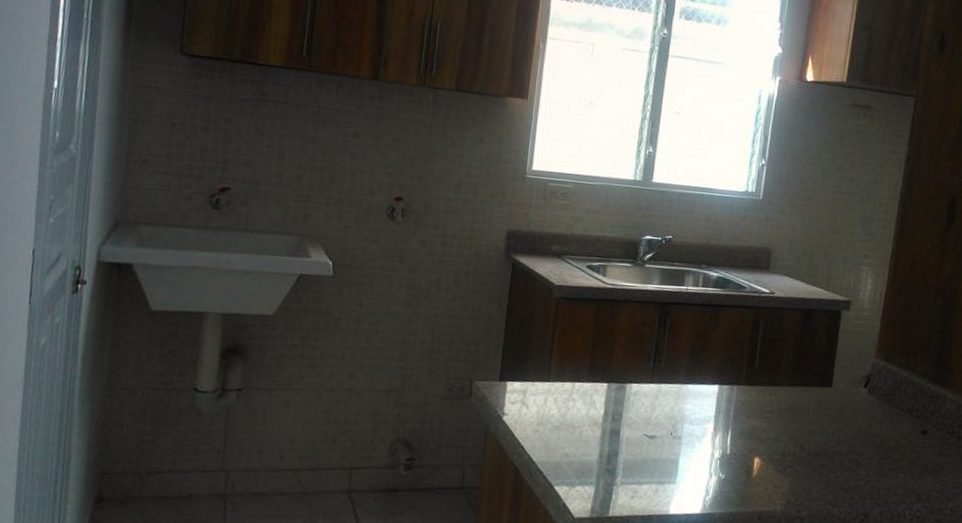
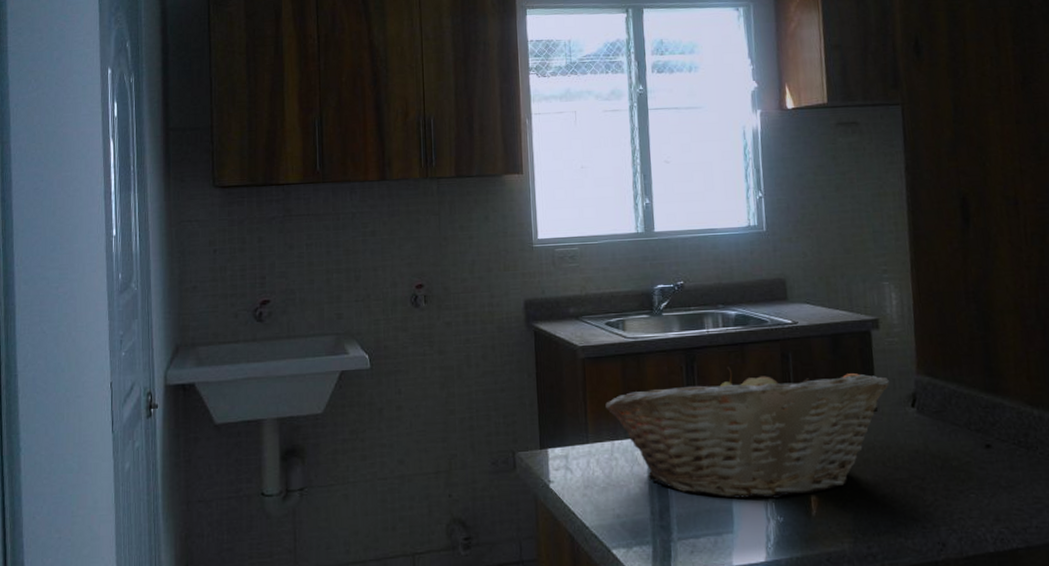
fruit basket: none [572,326,849,457] -> present [605,367,889,499]

